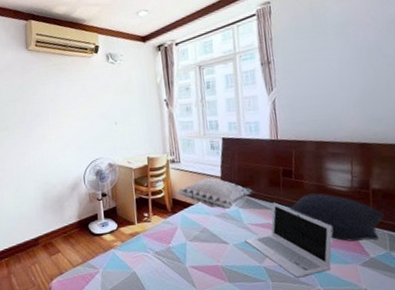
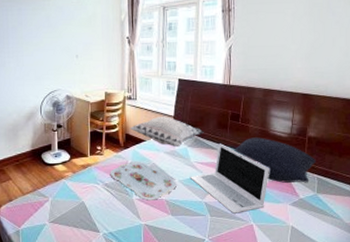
serving tray: none [159,226,231,268] -> present [110,161,177,201]

